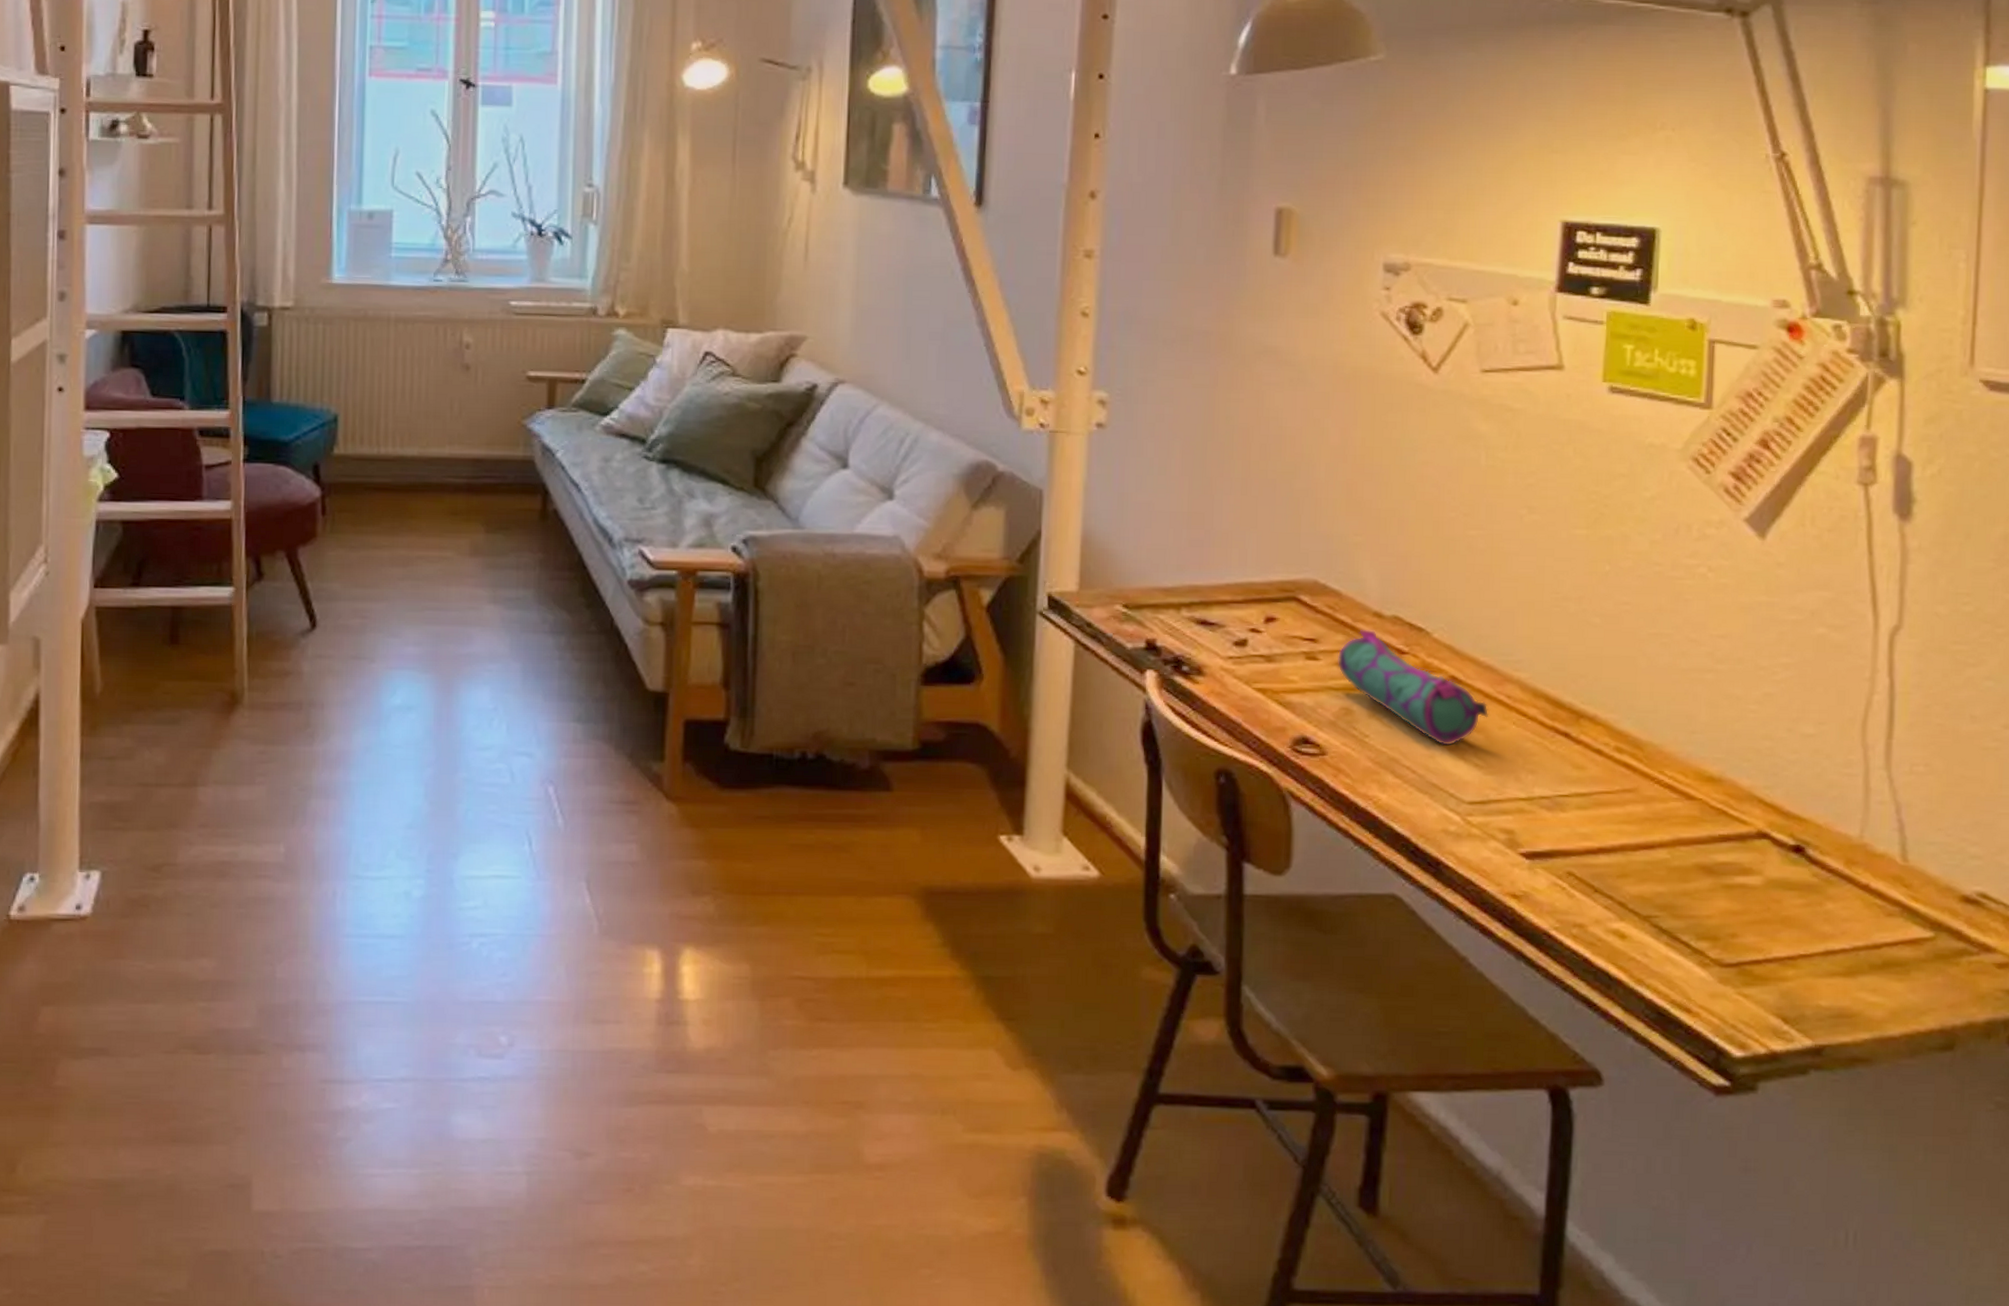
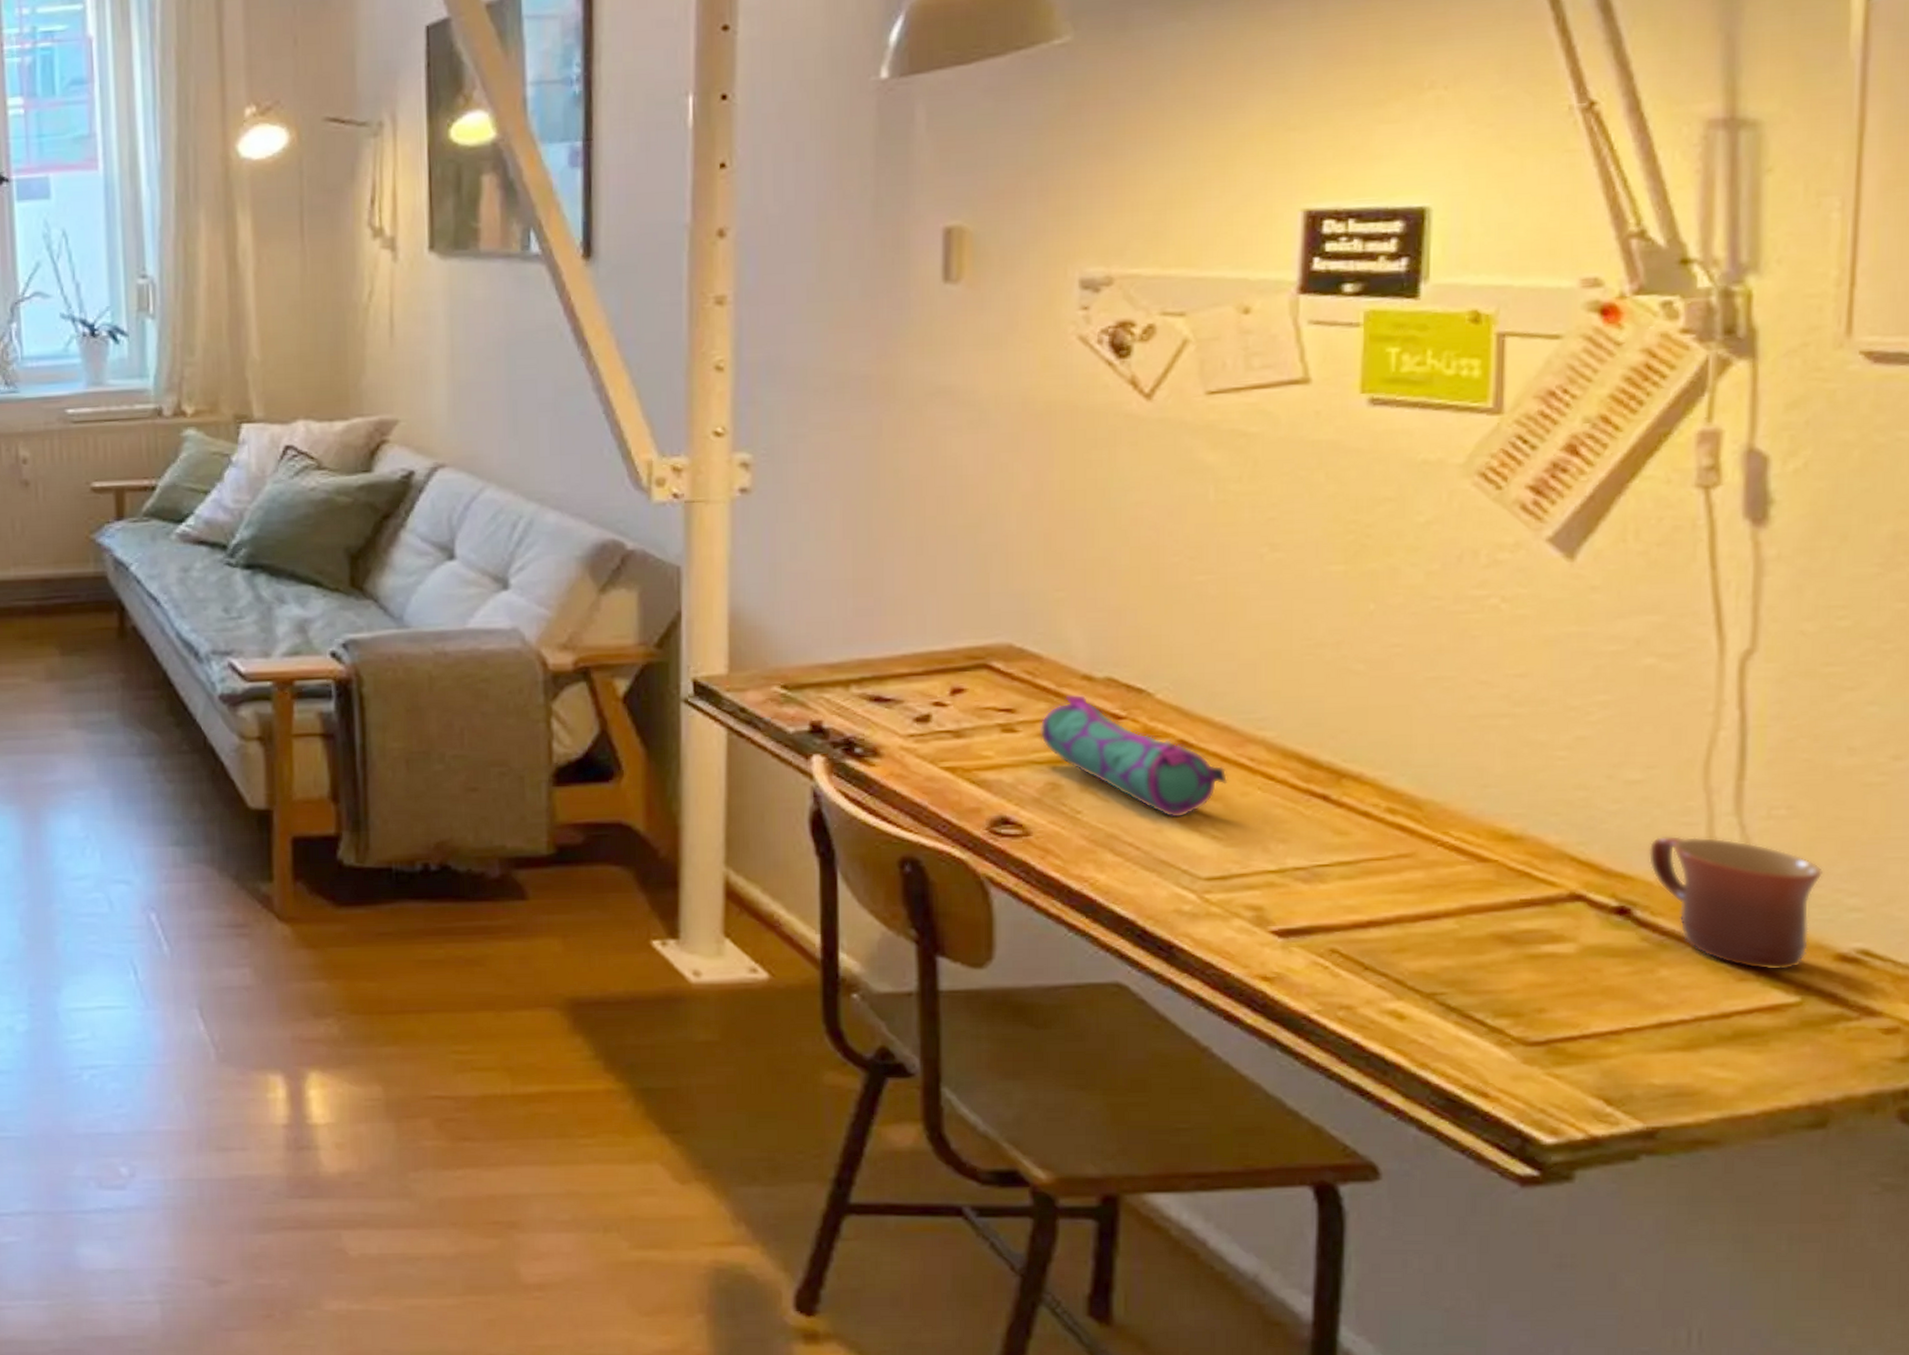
mug: none [1818,784,1952,908] -> present [1648,835,1824,970]

